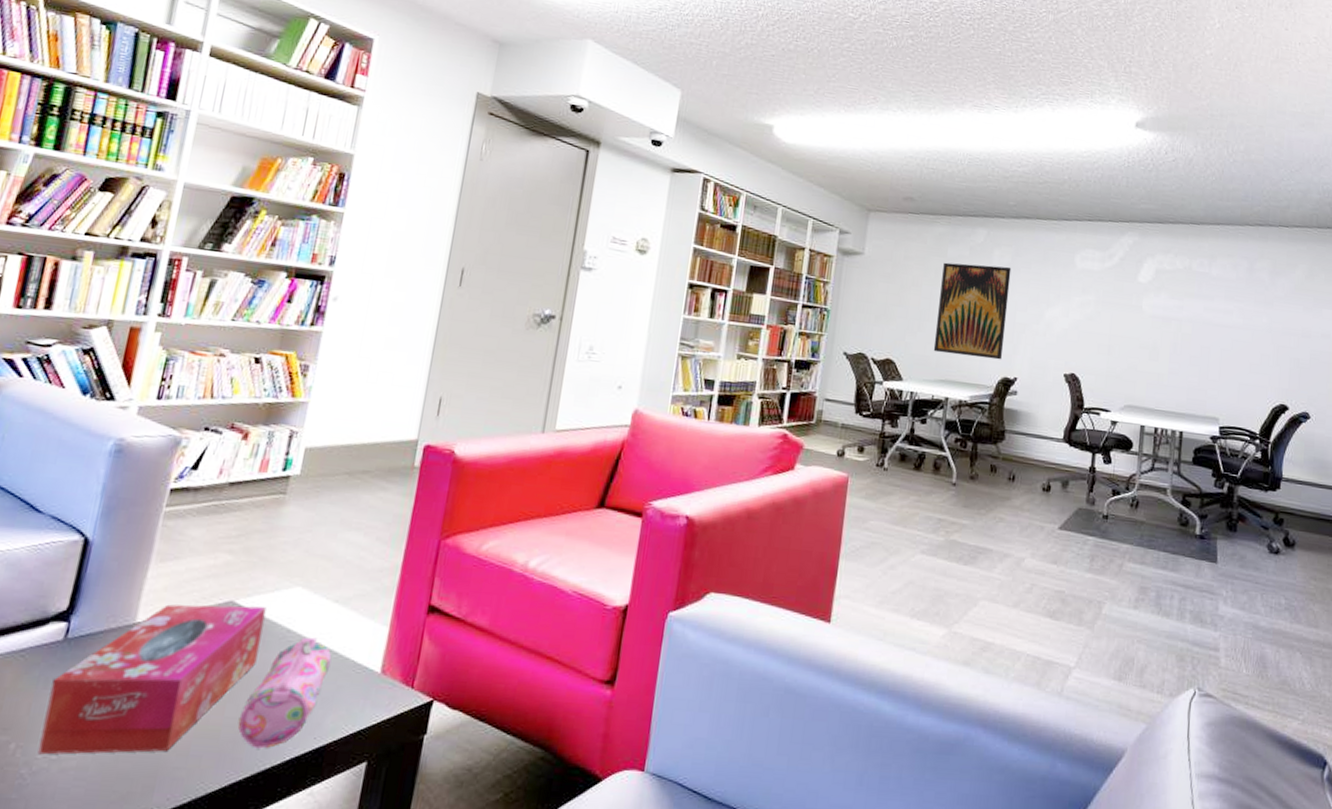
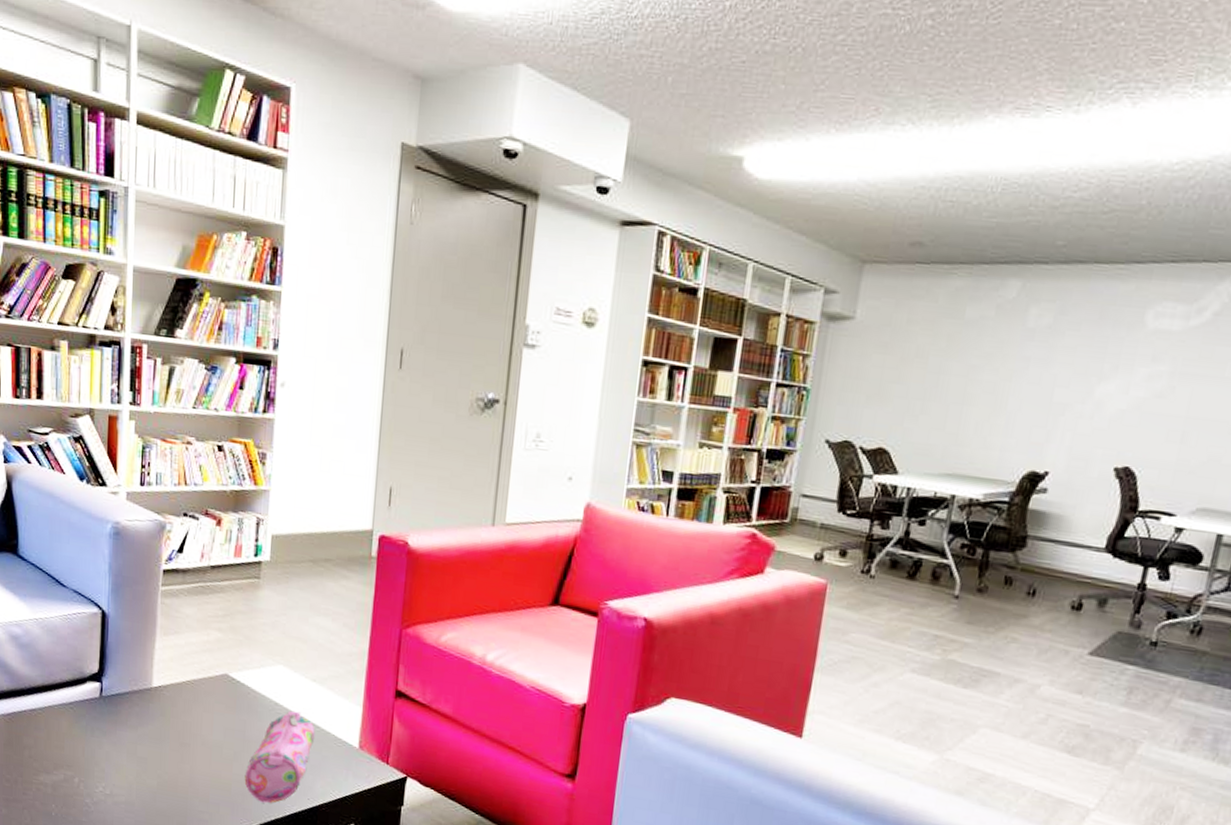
tissue box: present [37,604,267,755] -> none [95,673,256,797]
wall art: present [933,262,1012,360] -> none [939,325,1053,450]

